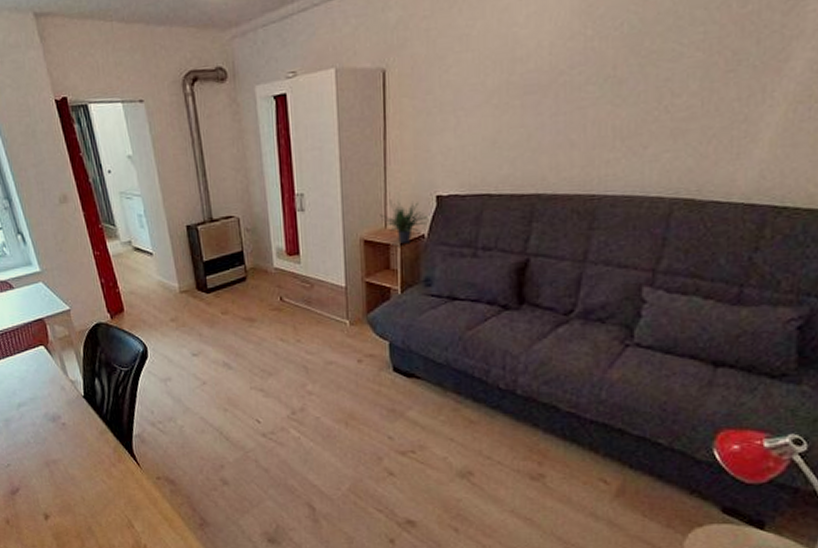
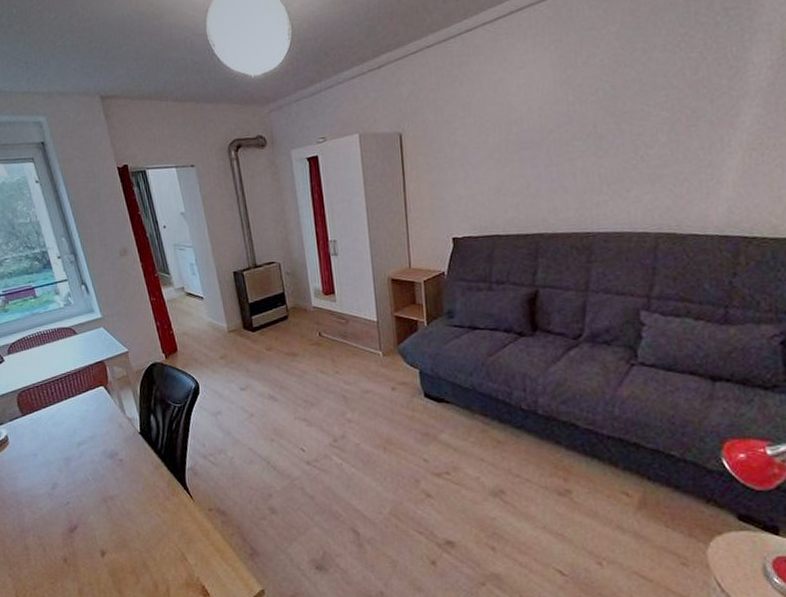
potted plant: present [379,199,427,243] -> none [404,242,446,281]

